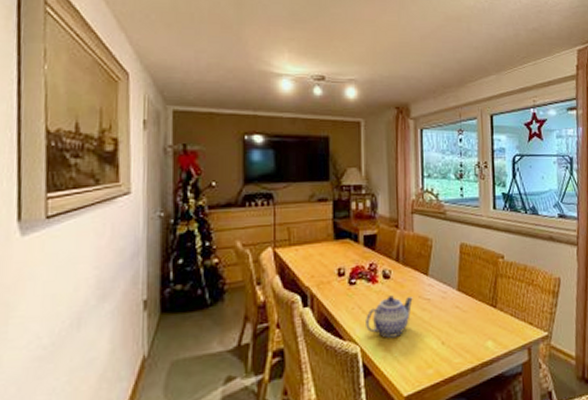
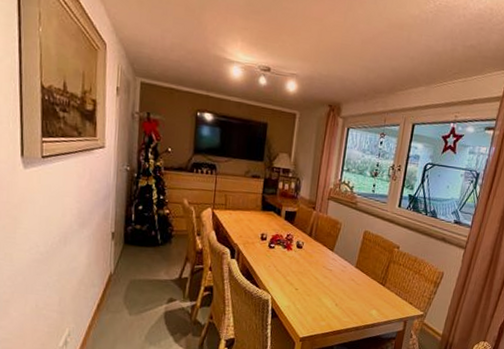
teapot: present [366,295,413,338] -> none [277,262,318,294]

